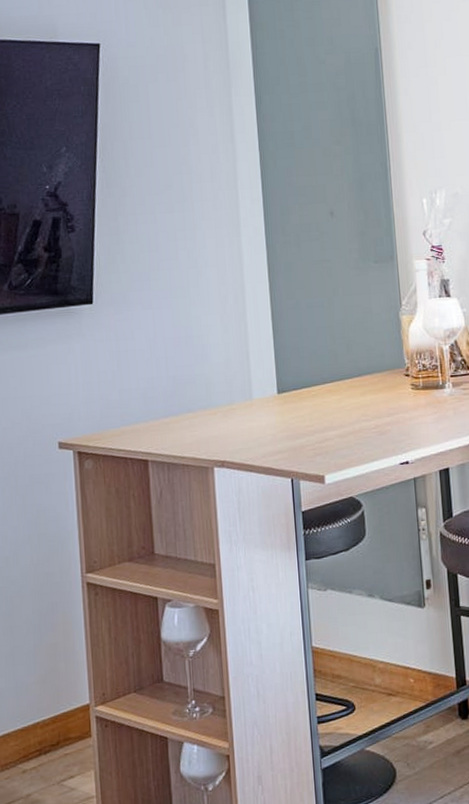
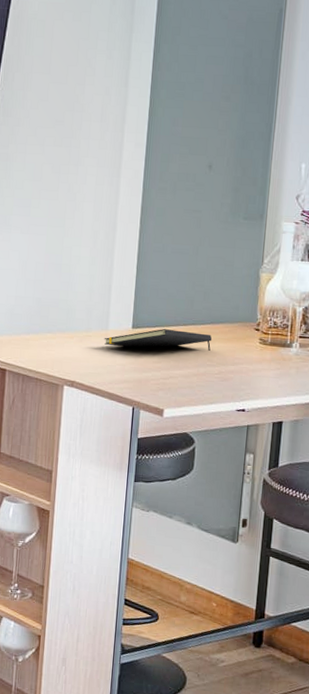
notepad: none [249,387,363,416] -> present [104,328,213,351]

